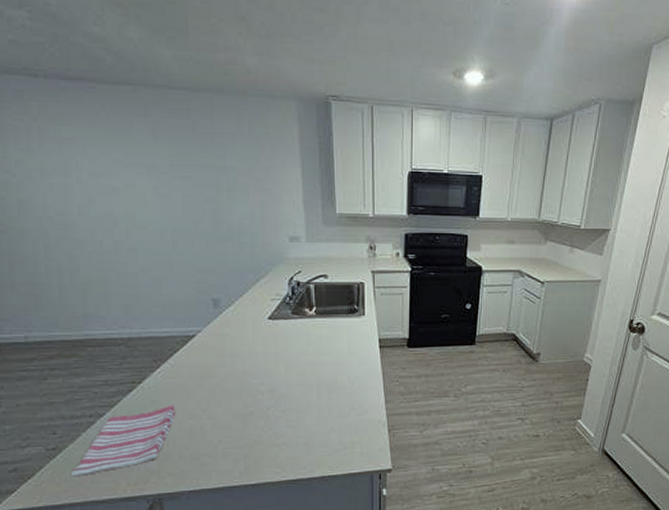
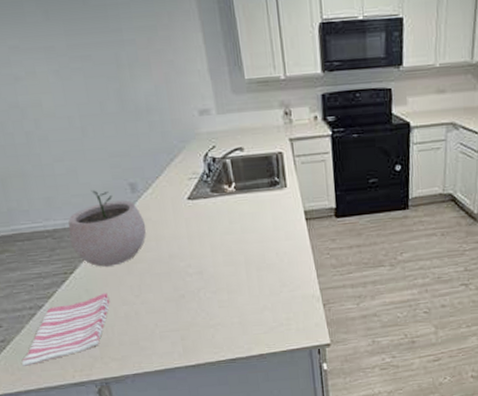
plant pot: none [144,302,224,379] -> present [68,190,147,267]

